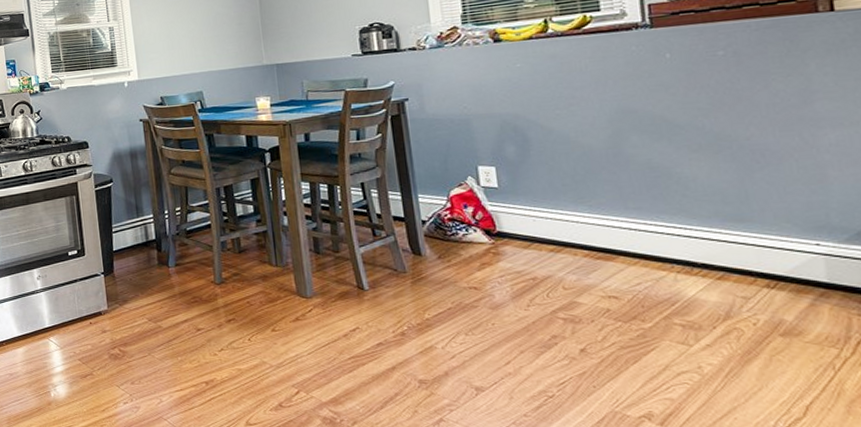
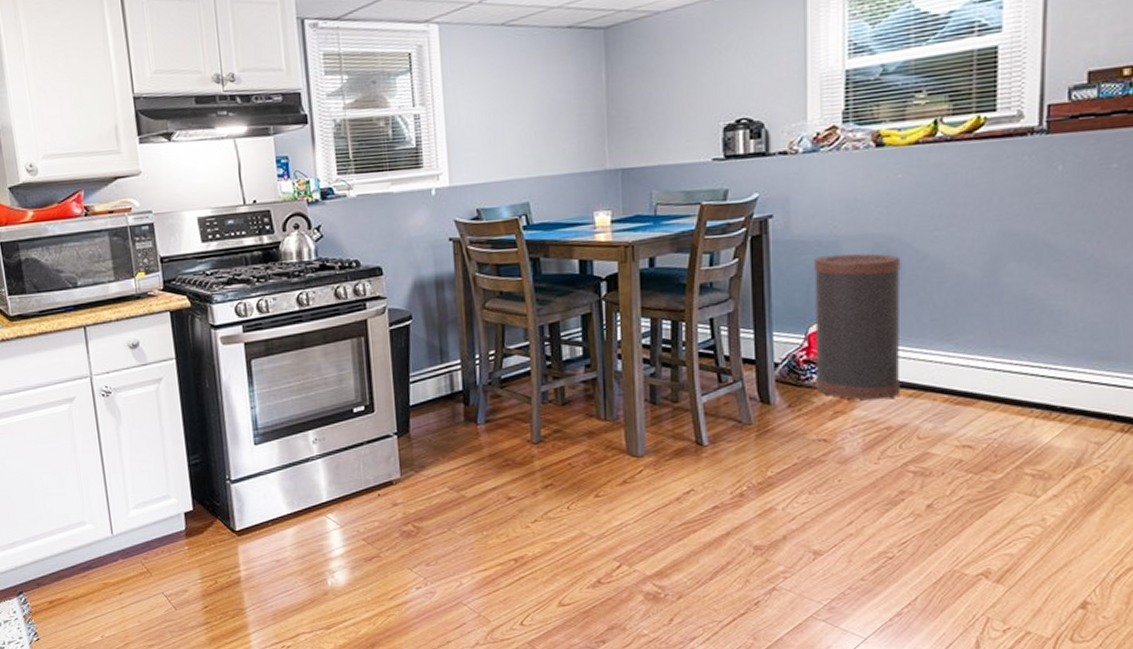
trash can: none [449,129,542,254] -> present [814,253,901,400]

